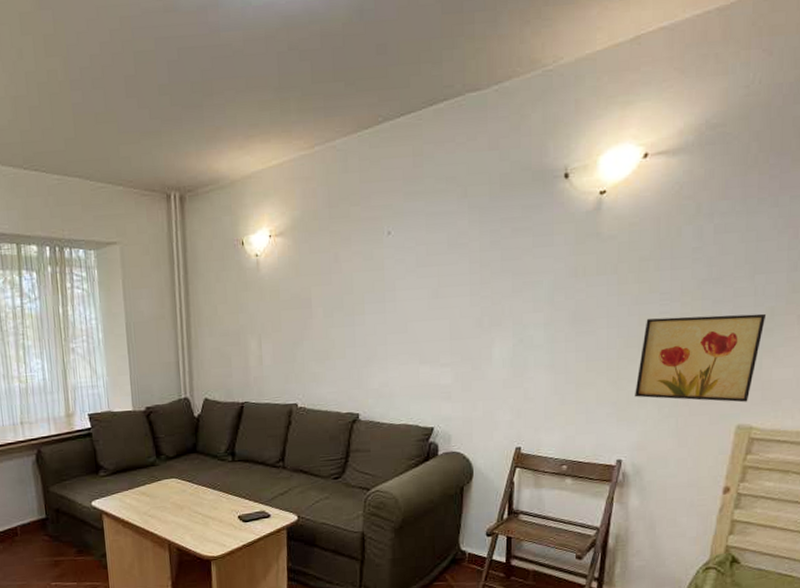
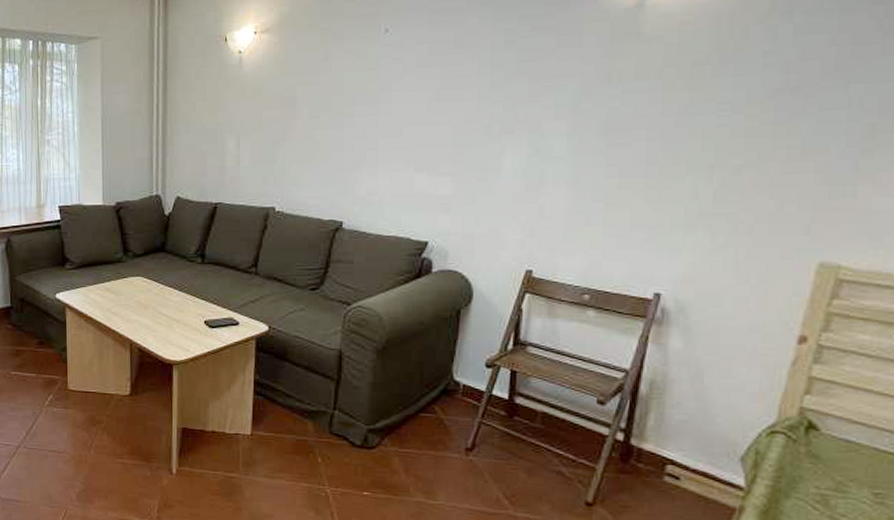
wall art: present [635,313,767,403] -> none [680,130,865,236]

